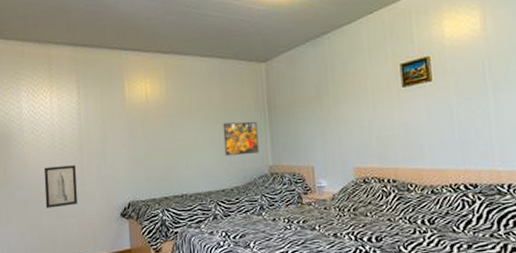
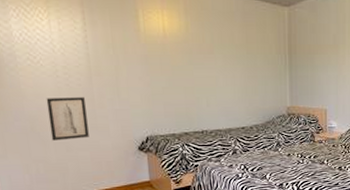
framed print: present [222,121,259,156] -> none [244,64,279,96]

